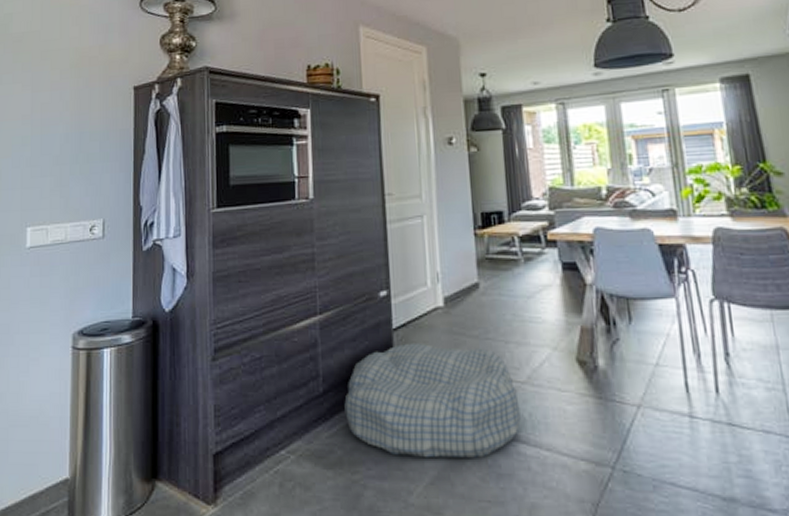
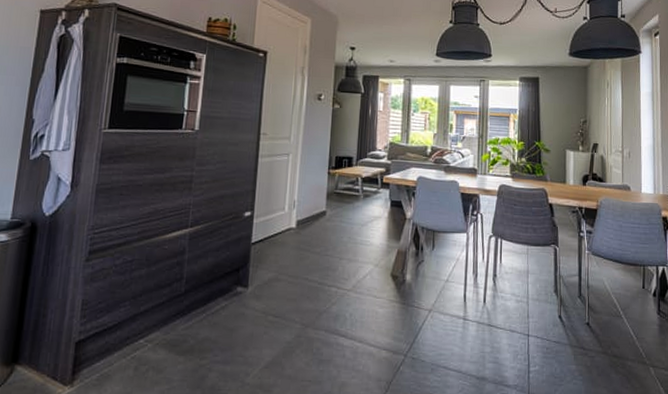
dog bed: present [344,342,521,458] -> none [201,255,344,347]

